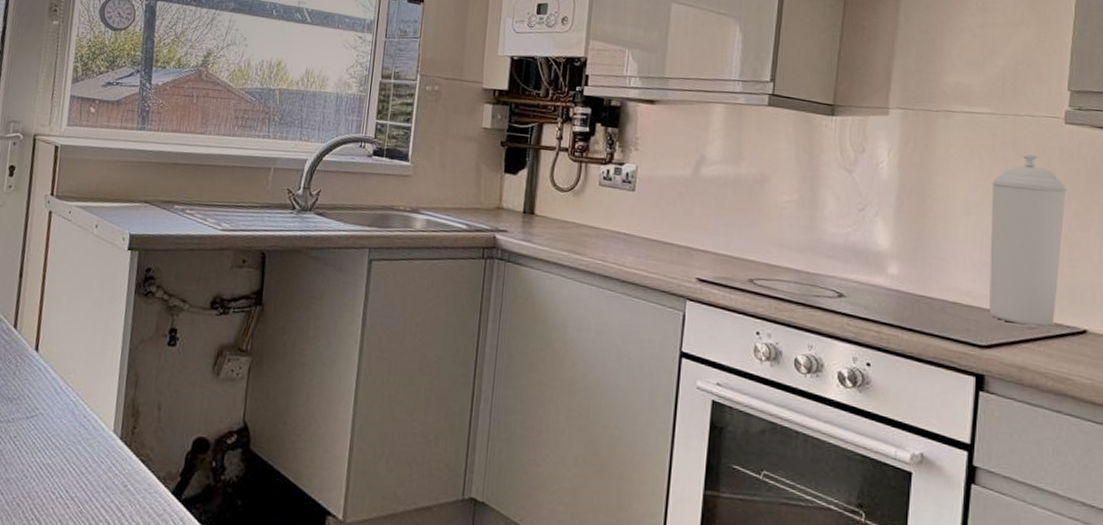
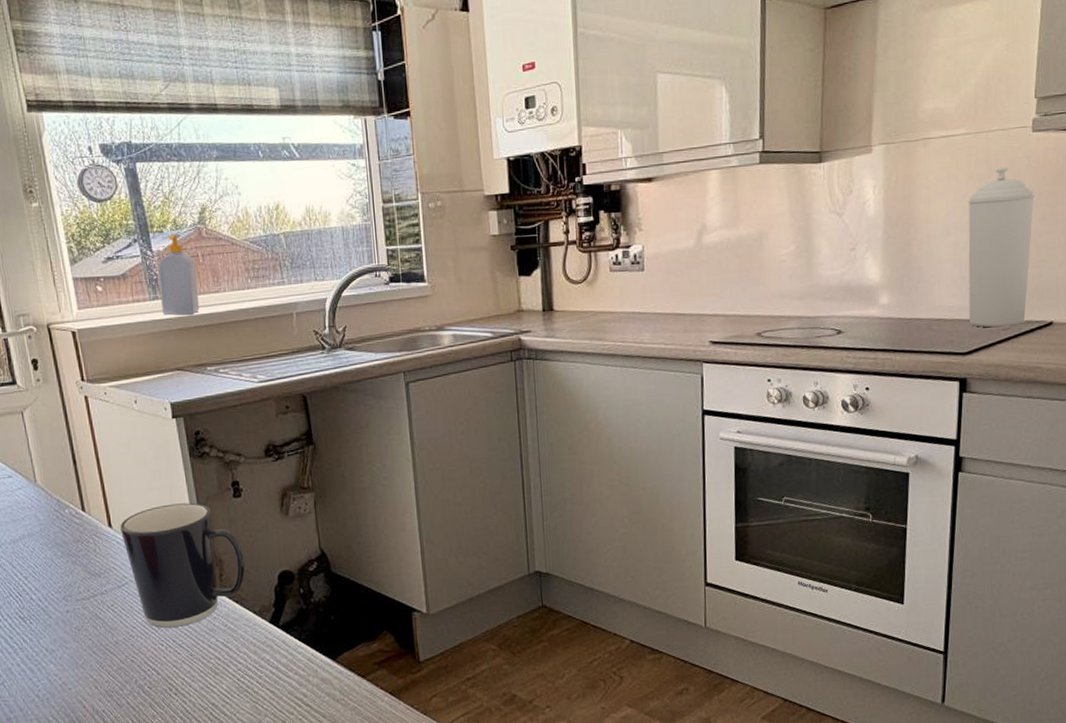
mug: none [44,338,164,477] -> present [120,502,245,628]
soap bottle: none [145,71,189,152] -> present [158,233,200,316]

